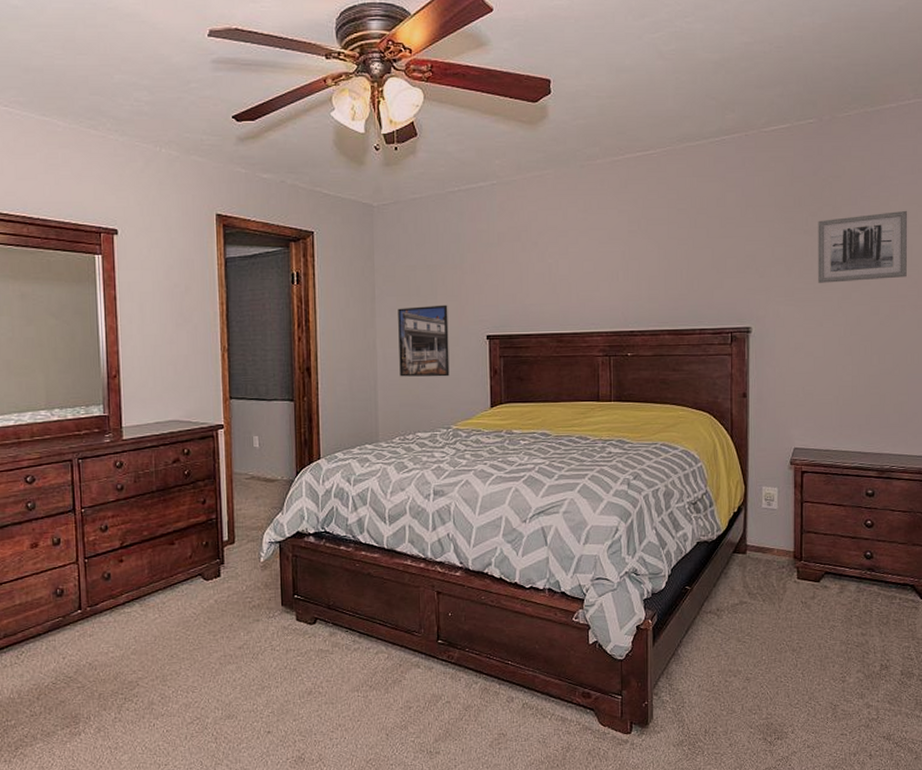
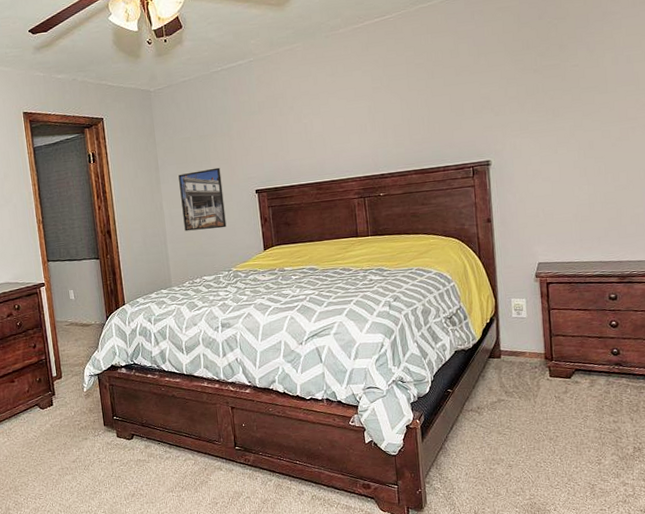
wall art: present [818,210,908,283] -> none [546,40,635,115]

